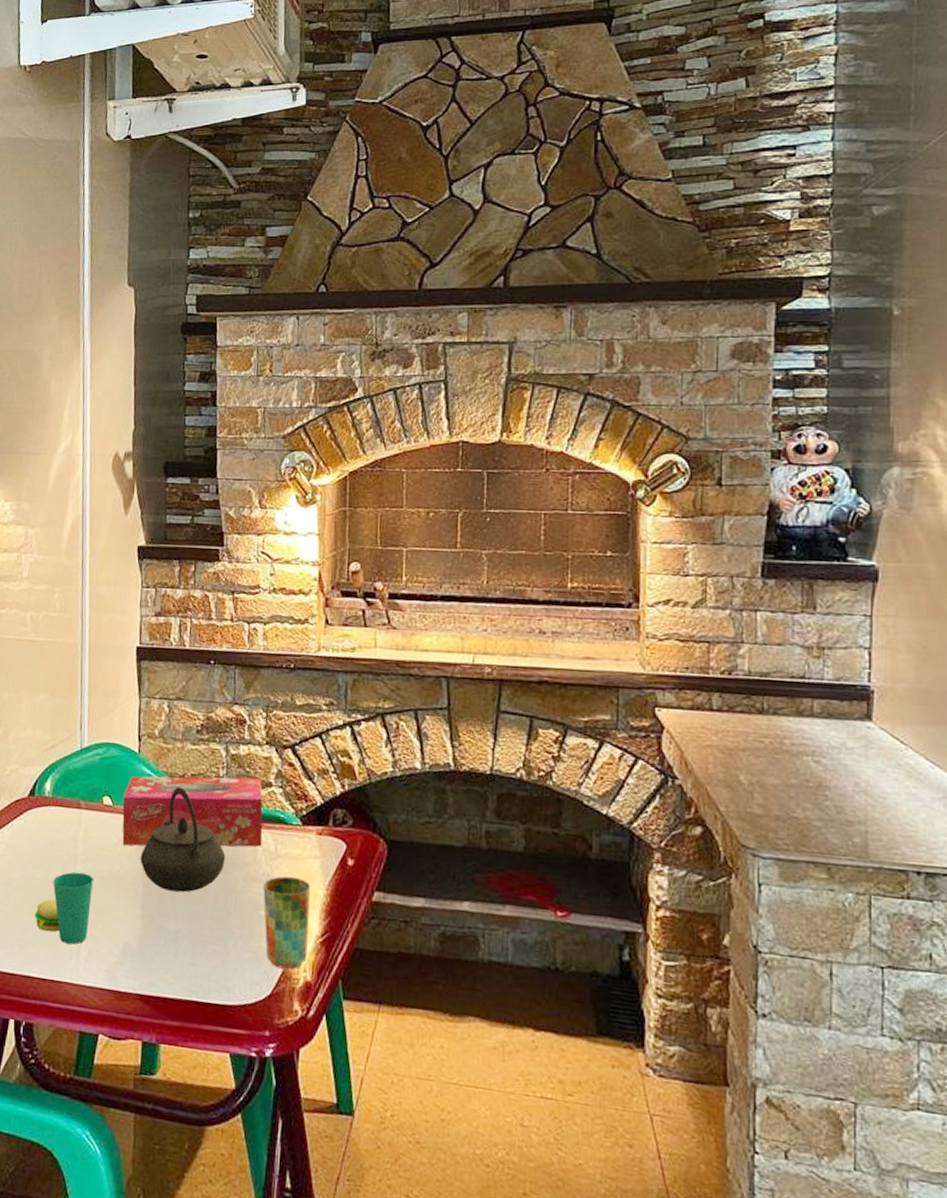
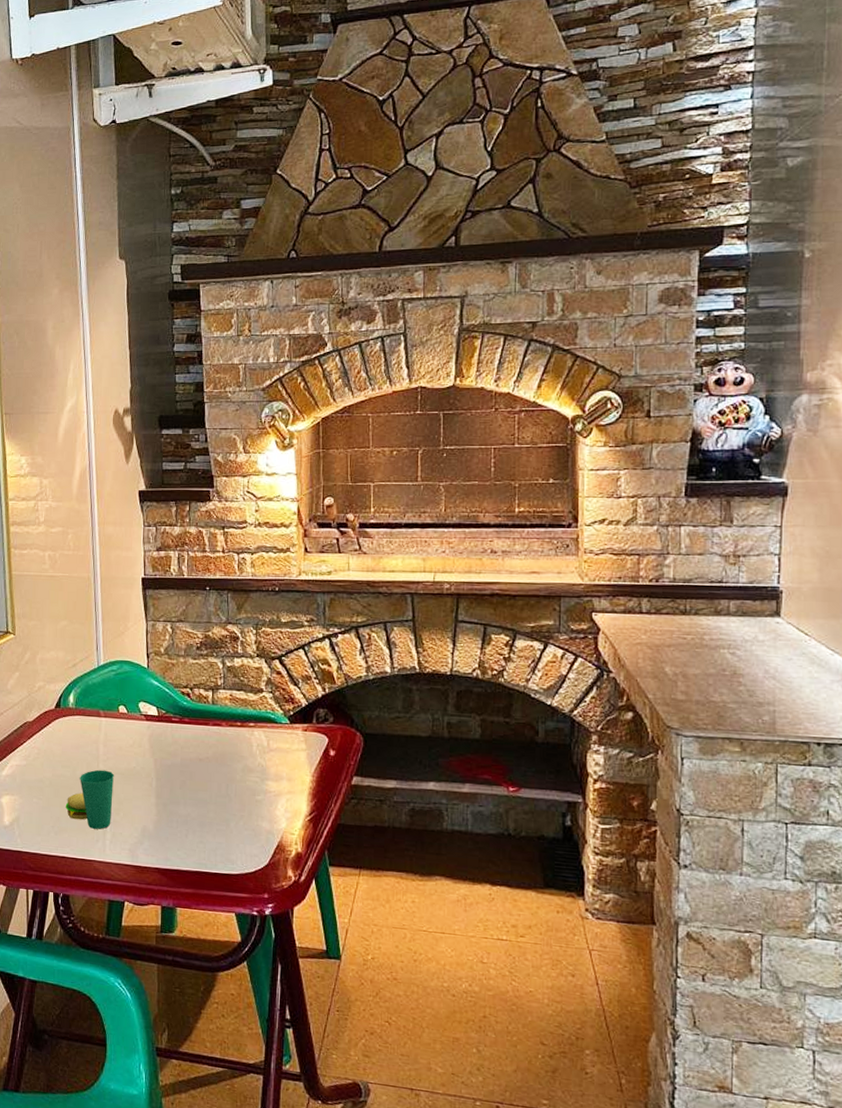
tissue box: present [122,776,263,847] -> none [135,685,257,746]
kettle: present [139,786,226,893] -> none [152,695,226,783]
cup: present [263,876,311,970] -> none [258,767,299,843]

